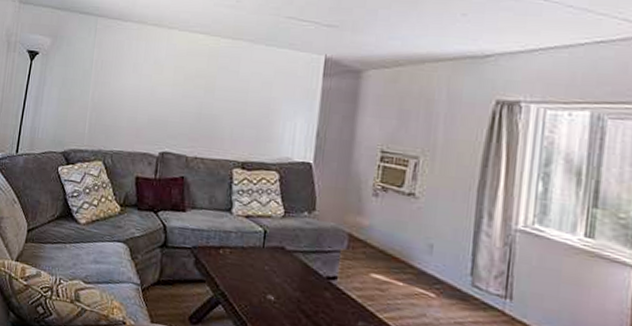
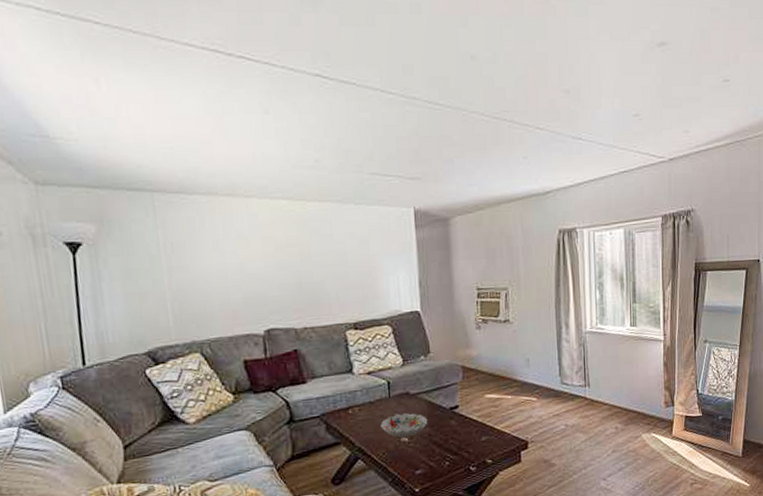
decorative bowl: none [248,268,300,296] -> present [380,413,428,437]

